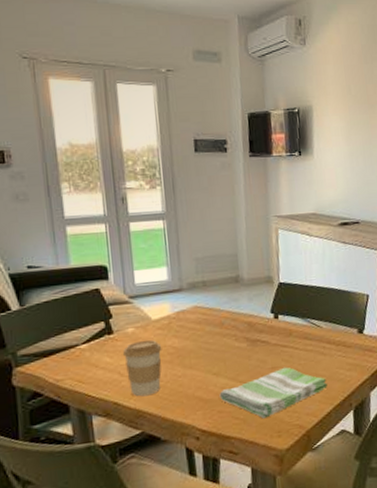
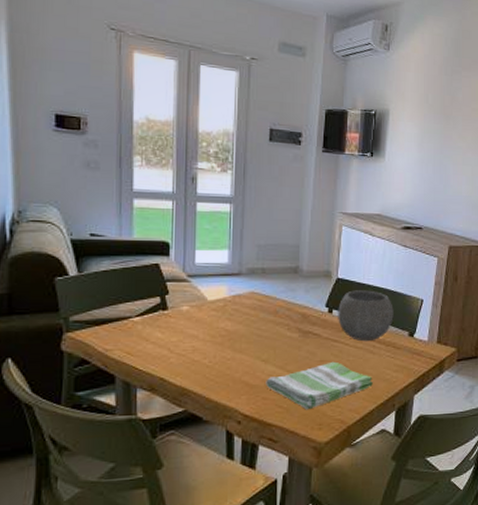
coffee cup: present [123,340,162,397] -> none [175,319,214,375]
bowl: none [283,291,341,344] -> present [338,290,394,342]

